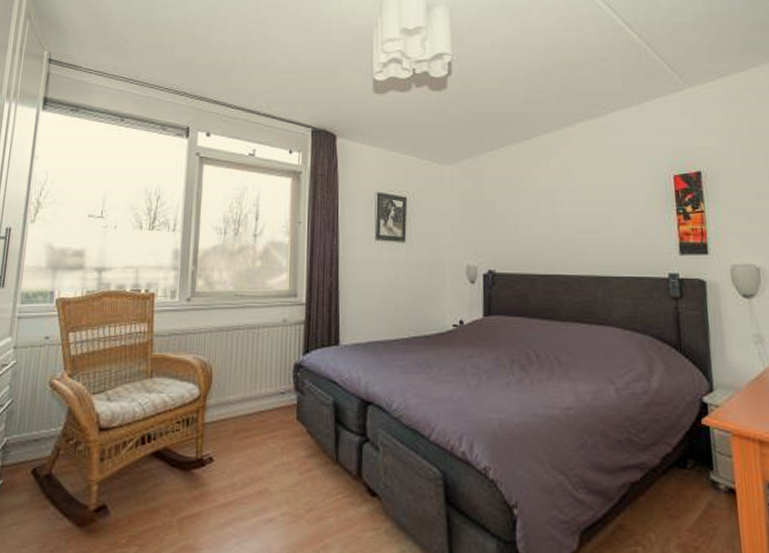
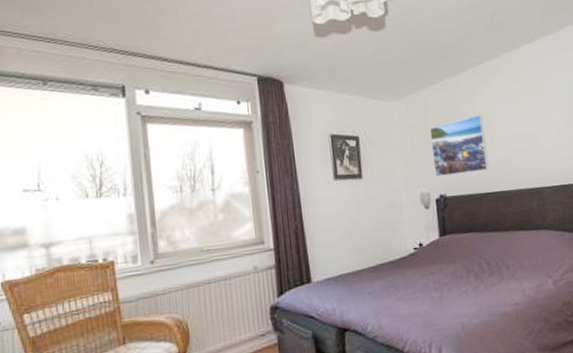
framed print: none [483,187,548,250] -> present [429,114,489,177]

